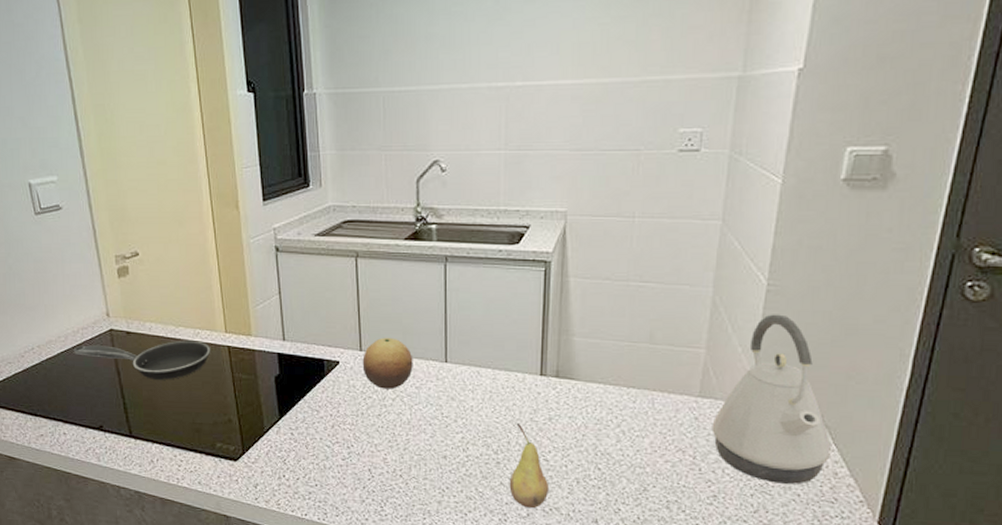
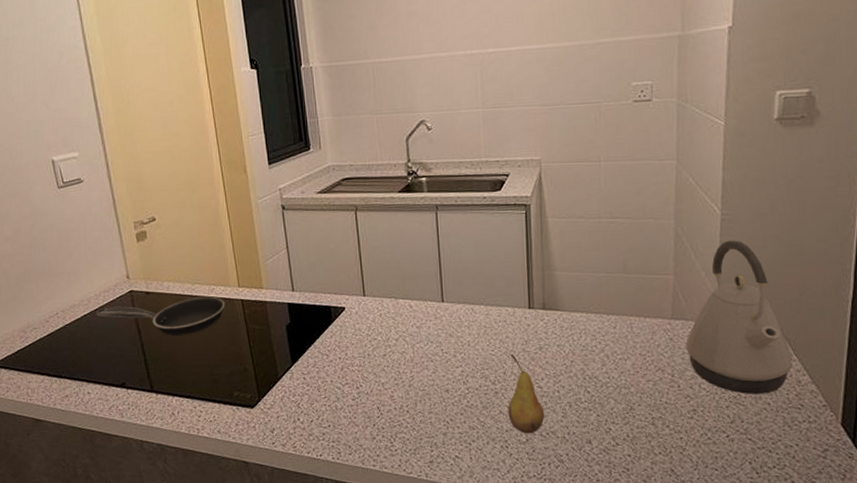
fruit: present [362,337,413,389] -> none [366,282,413,330]

